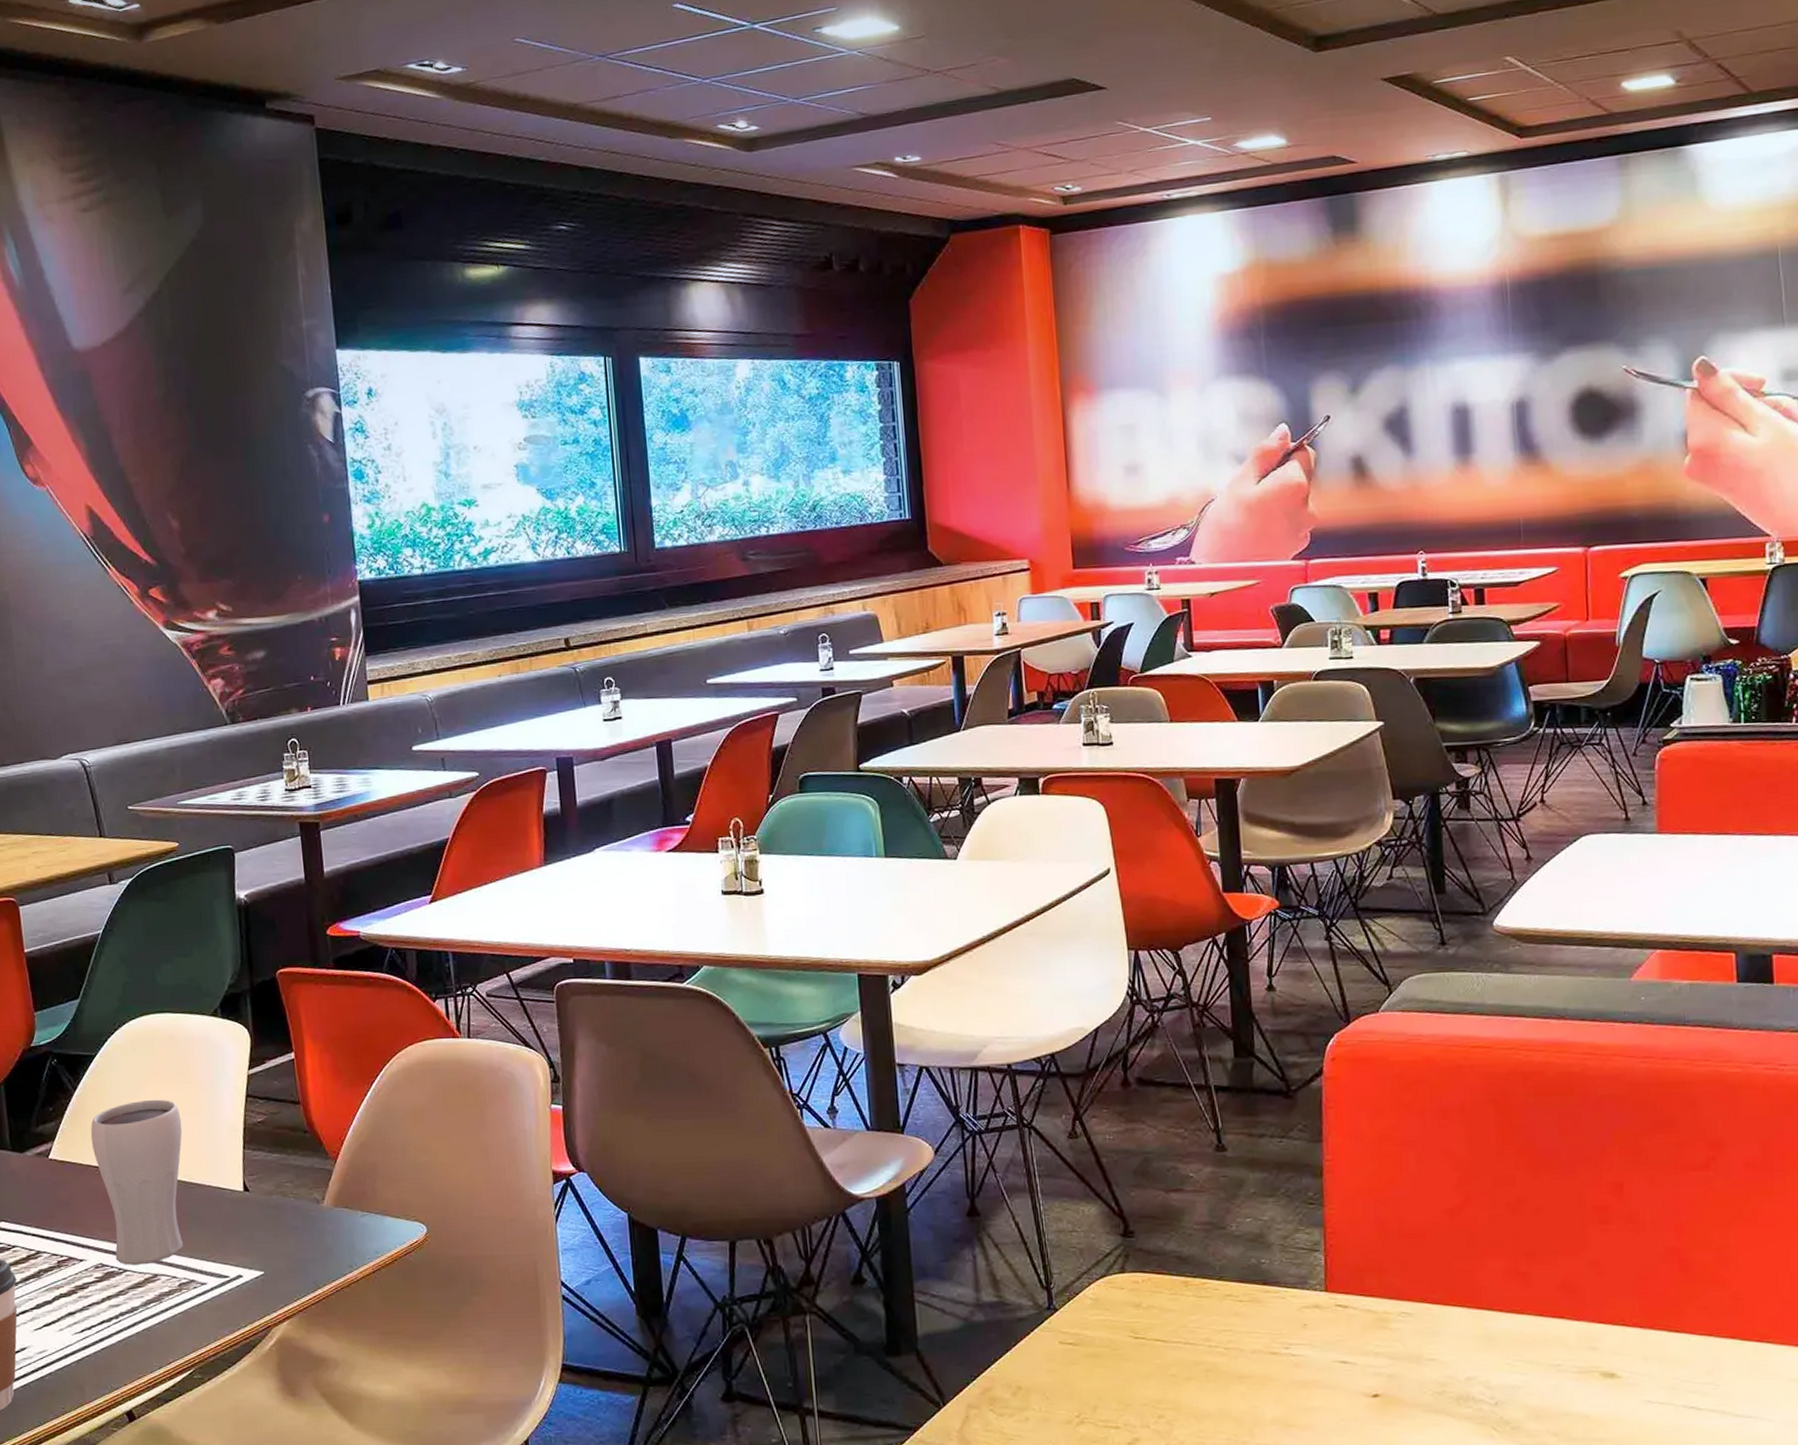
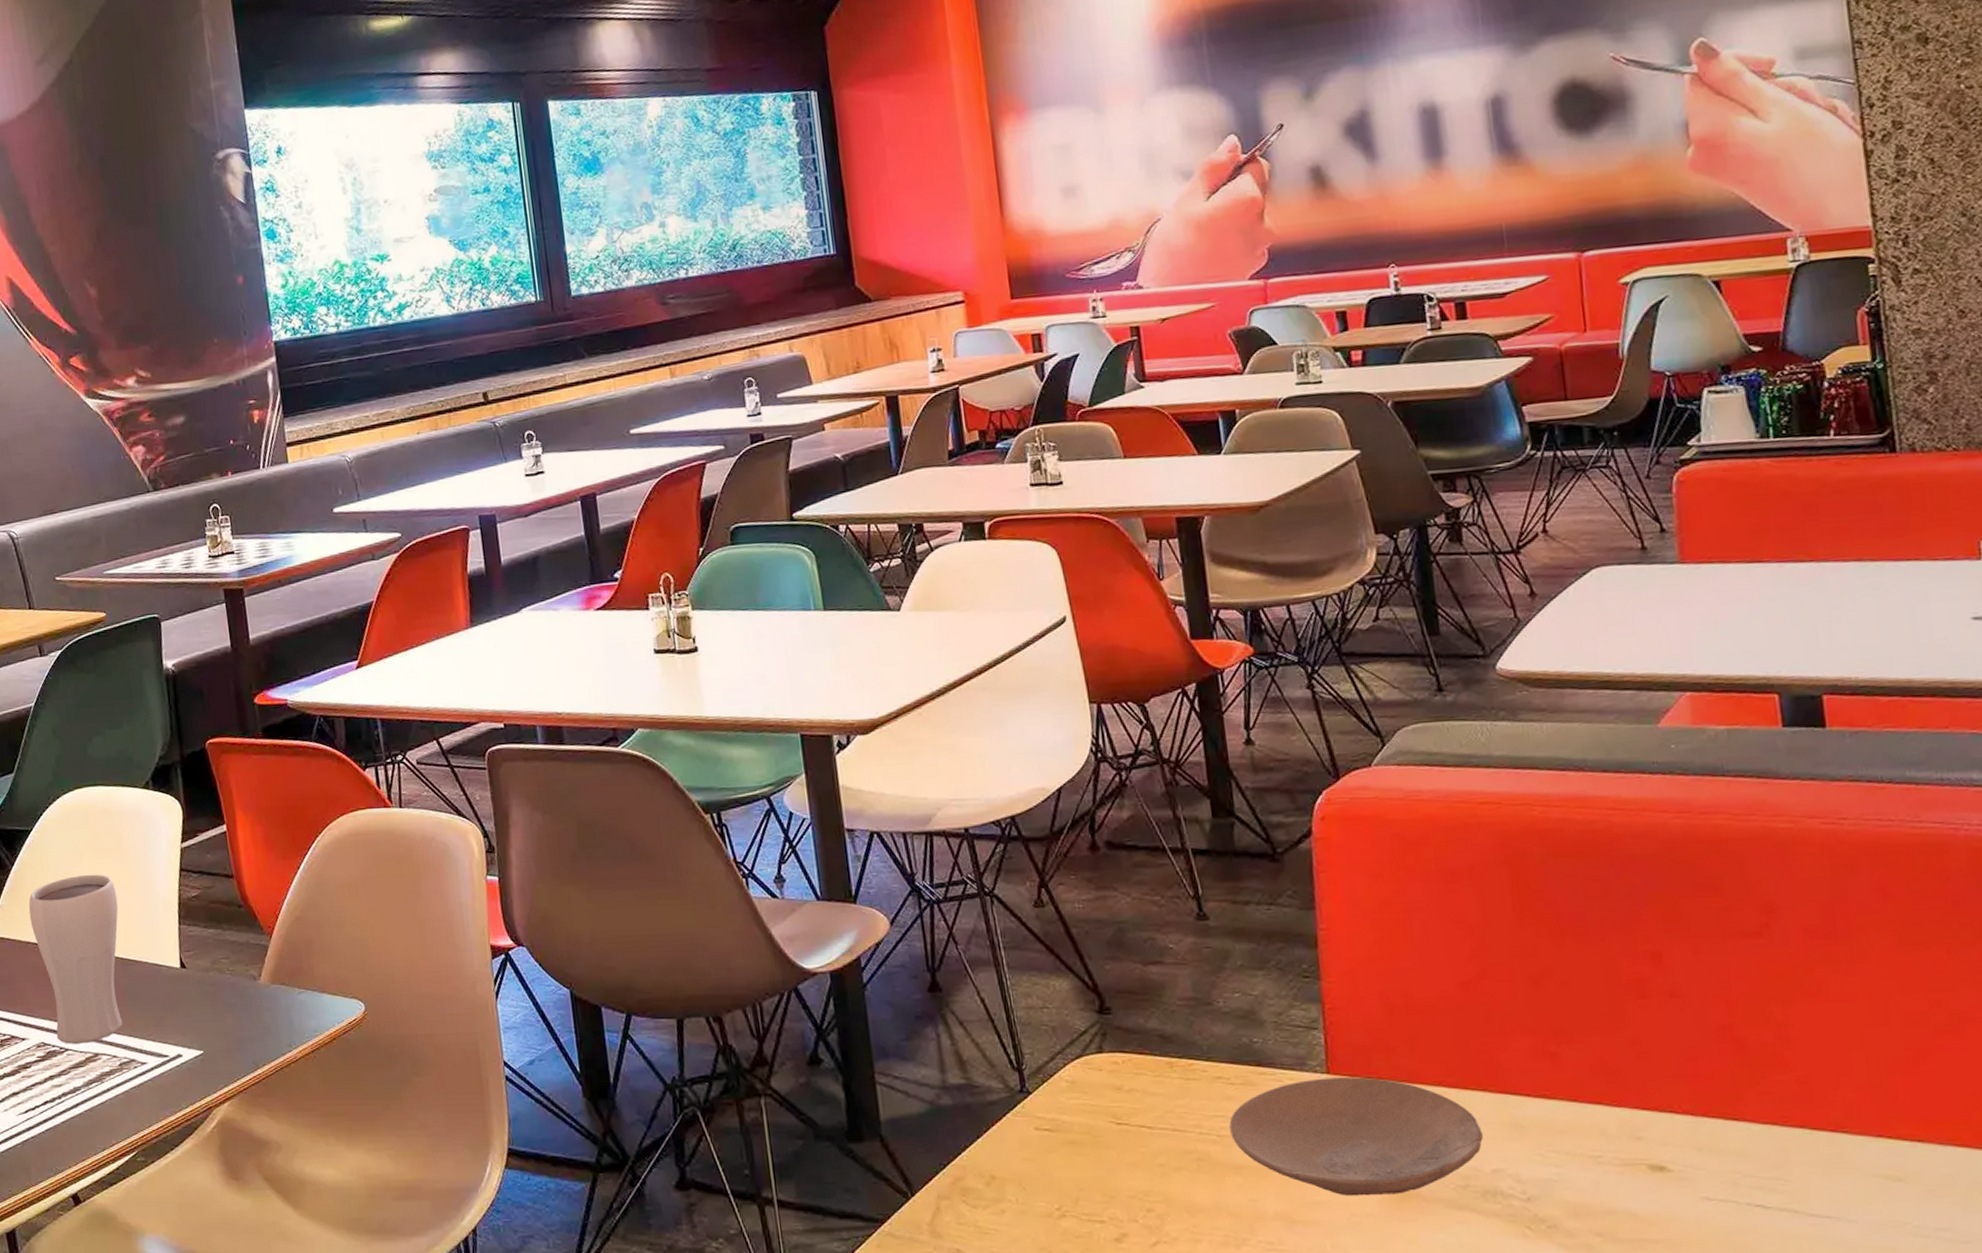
plate: none [1236,1294,1459,1403] -> present [1229,1077,1483,1197]

